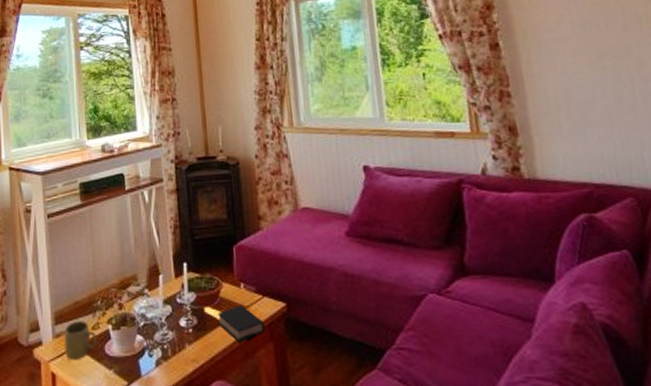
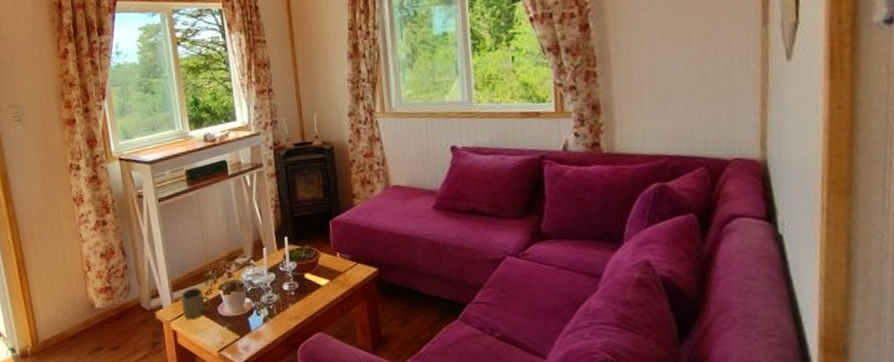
book: present [217,306,266,342] -> none [316,271,360,302]

